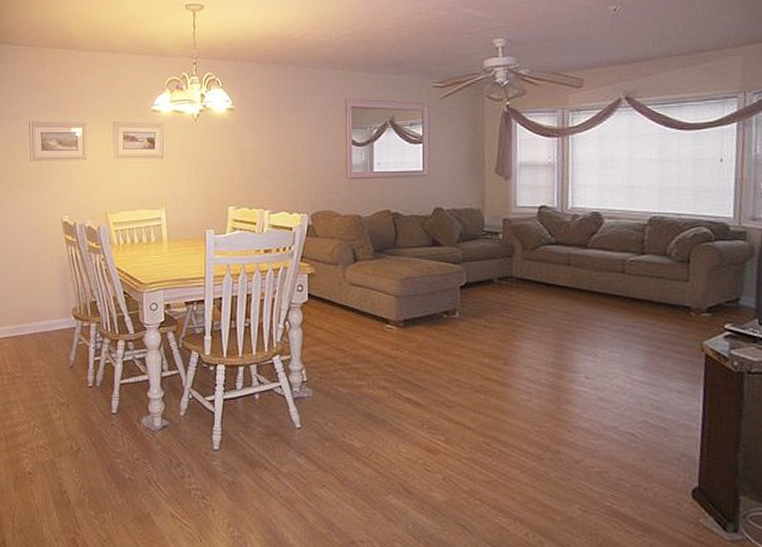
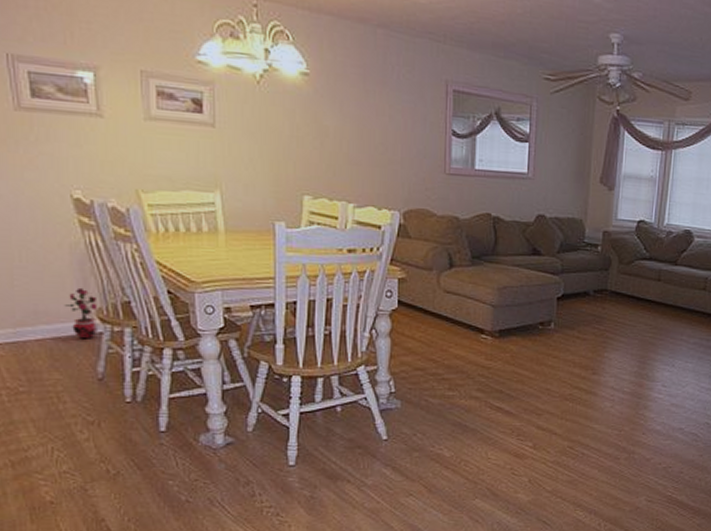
potted plant: none [50,291,73,333] -> present [64,287,99,339]

